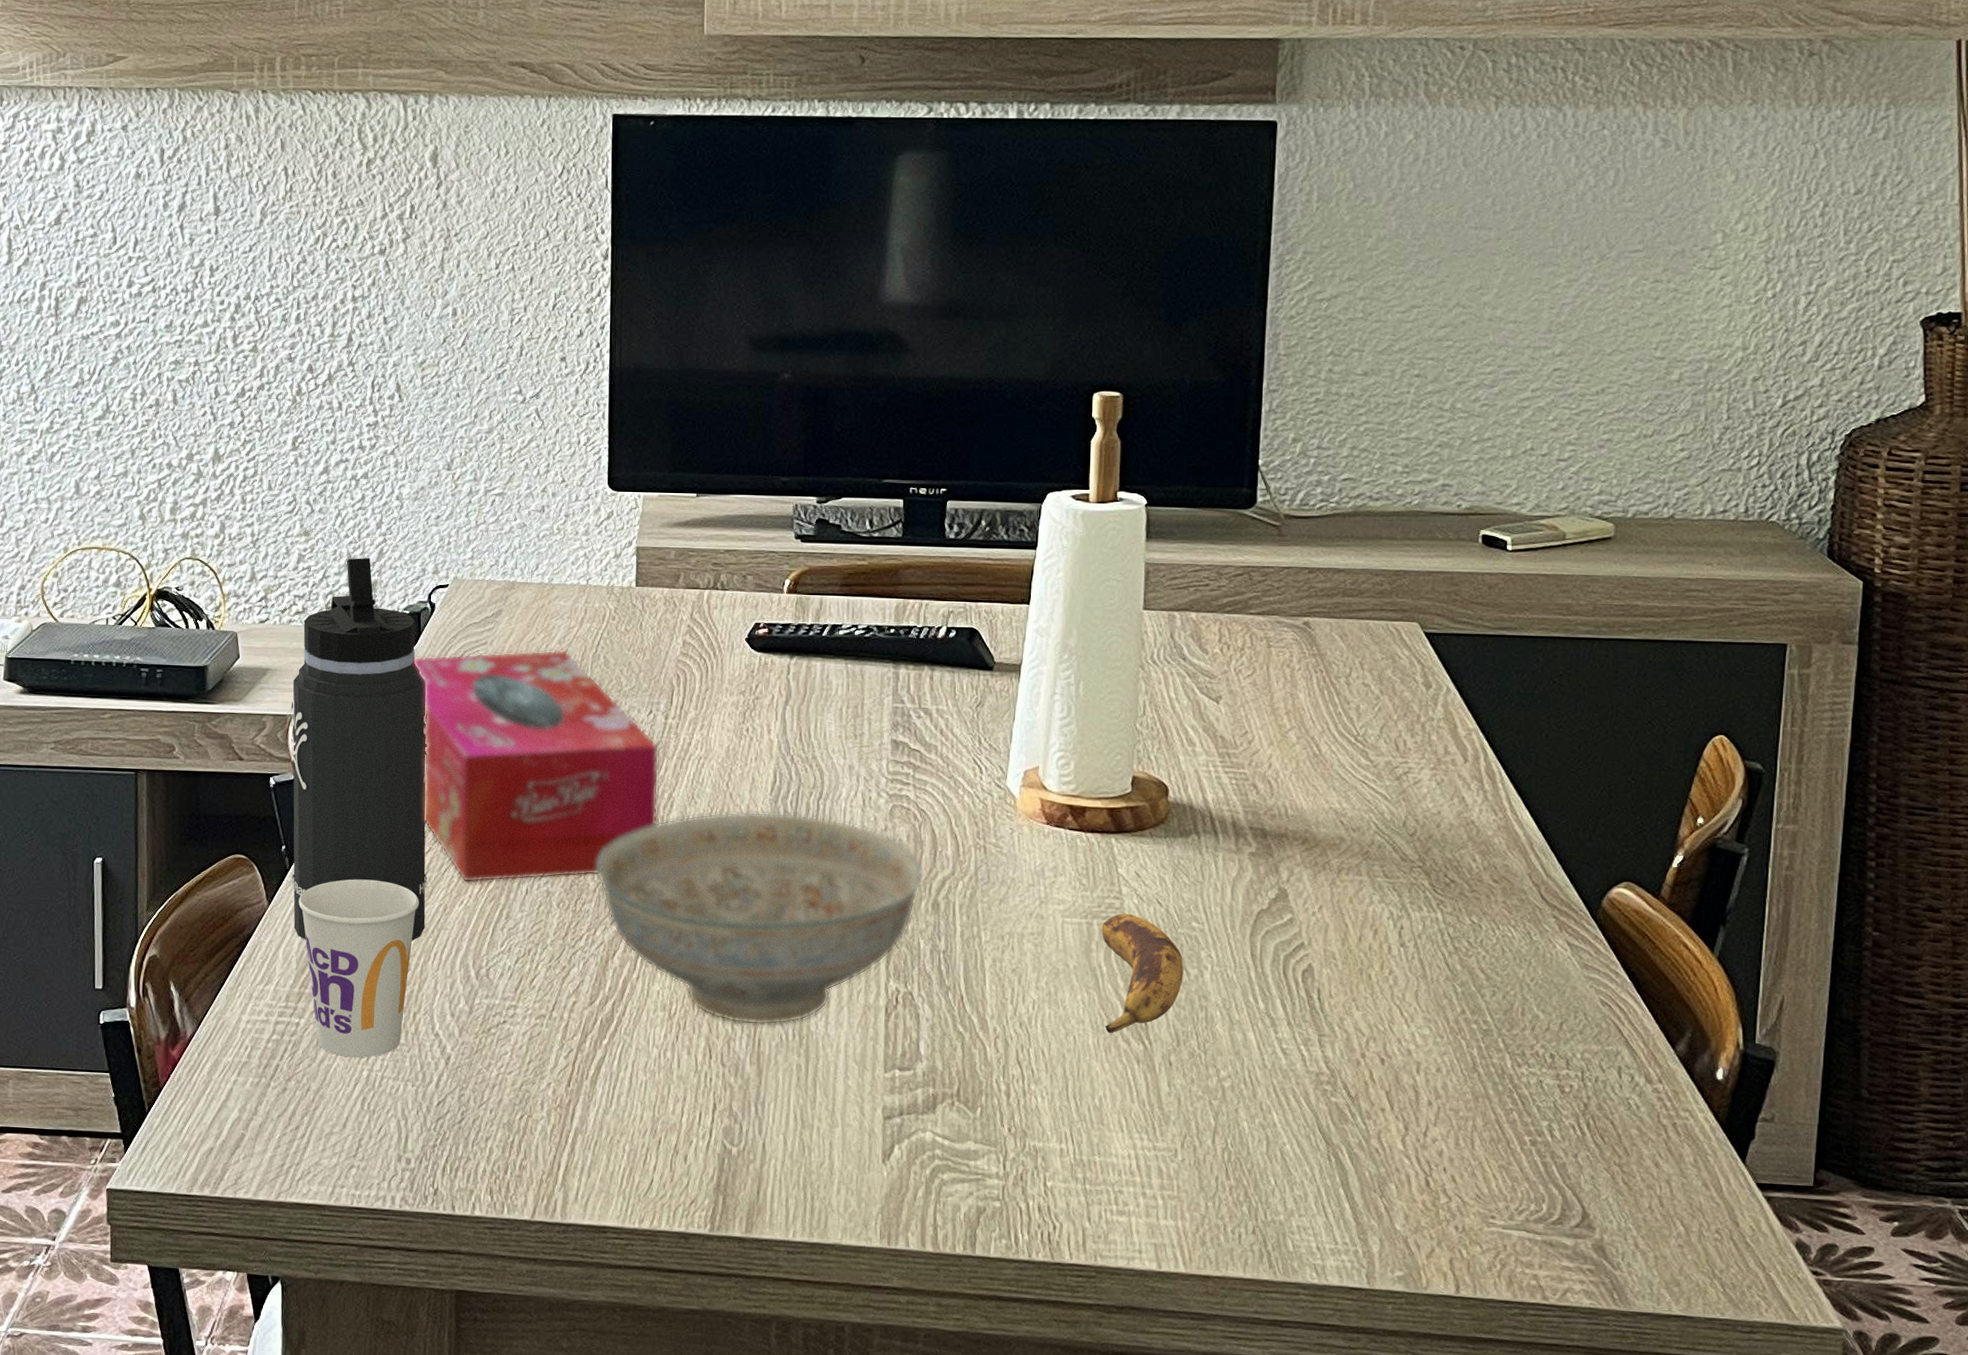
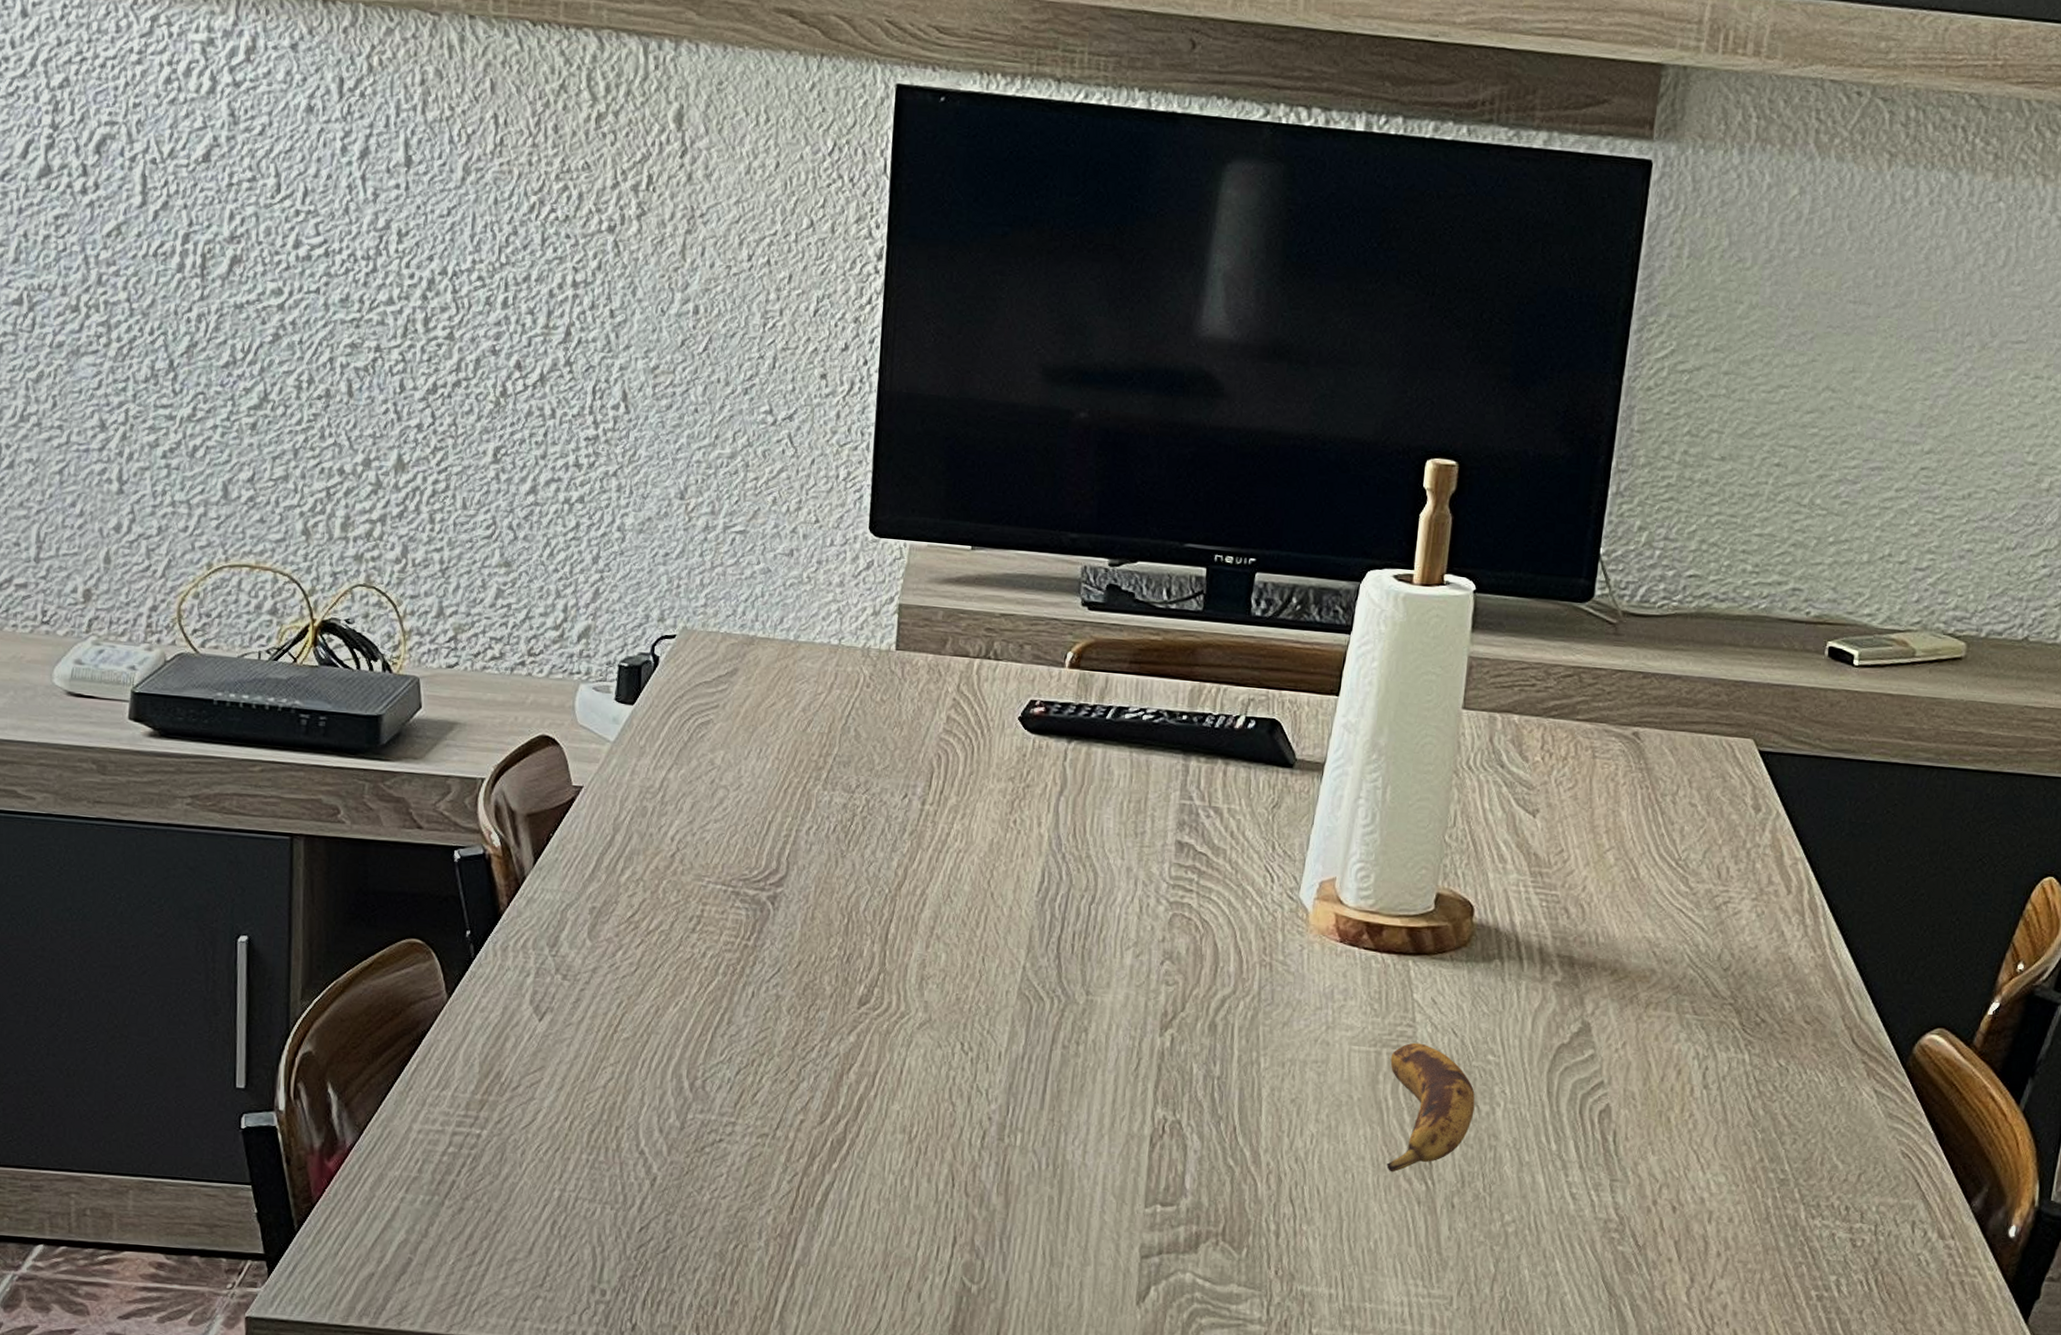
thermos bottle: present [291,557,428,941] -> none [476,597,646,1046]
cup: present [298,879,419,1058] -> none [484,972,627,1176]
tissue box: present [413,649,659,883] -> none [631,717,914,982]
decorative bowl: present [596,811,923,1026] -> none [833,913,1202,1153]

